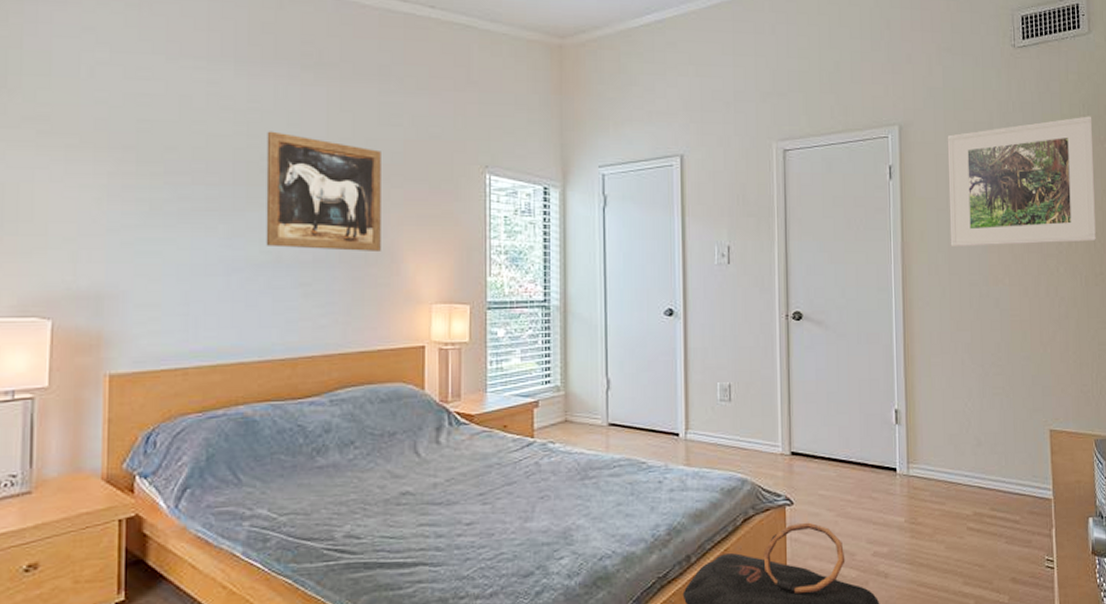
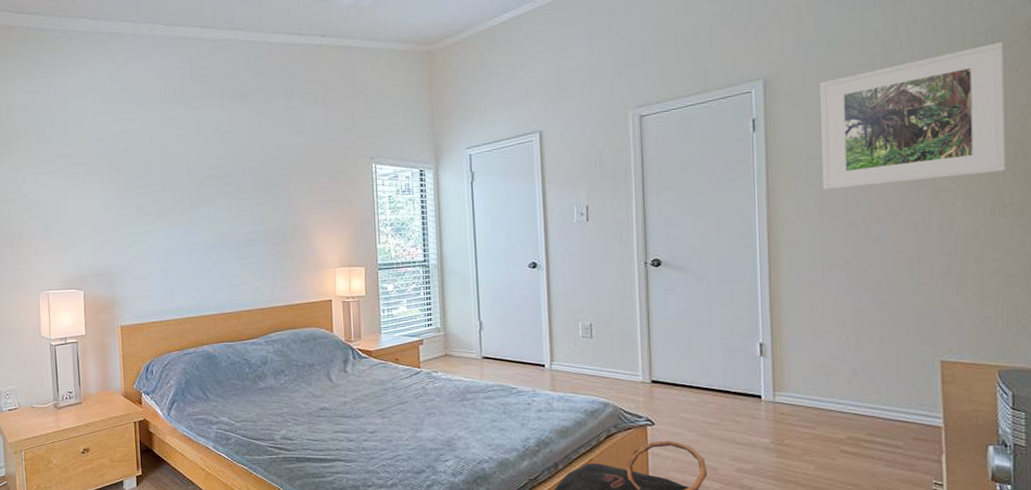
wall art: present [266,131,381,251] -> none [209,147,295,232]

